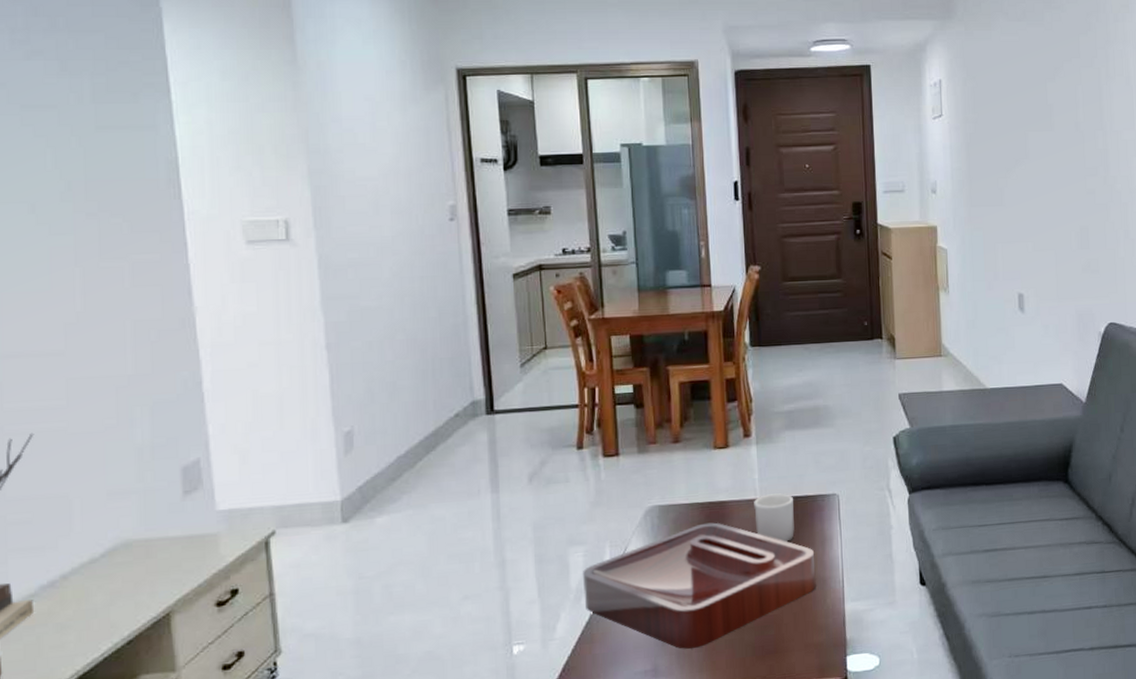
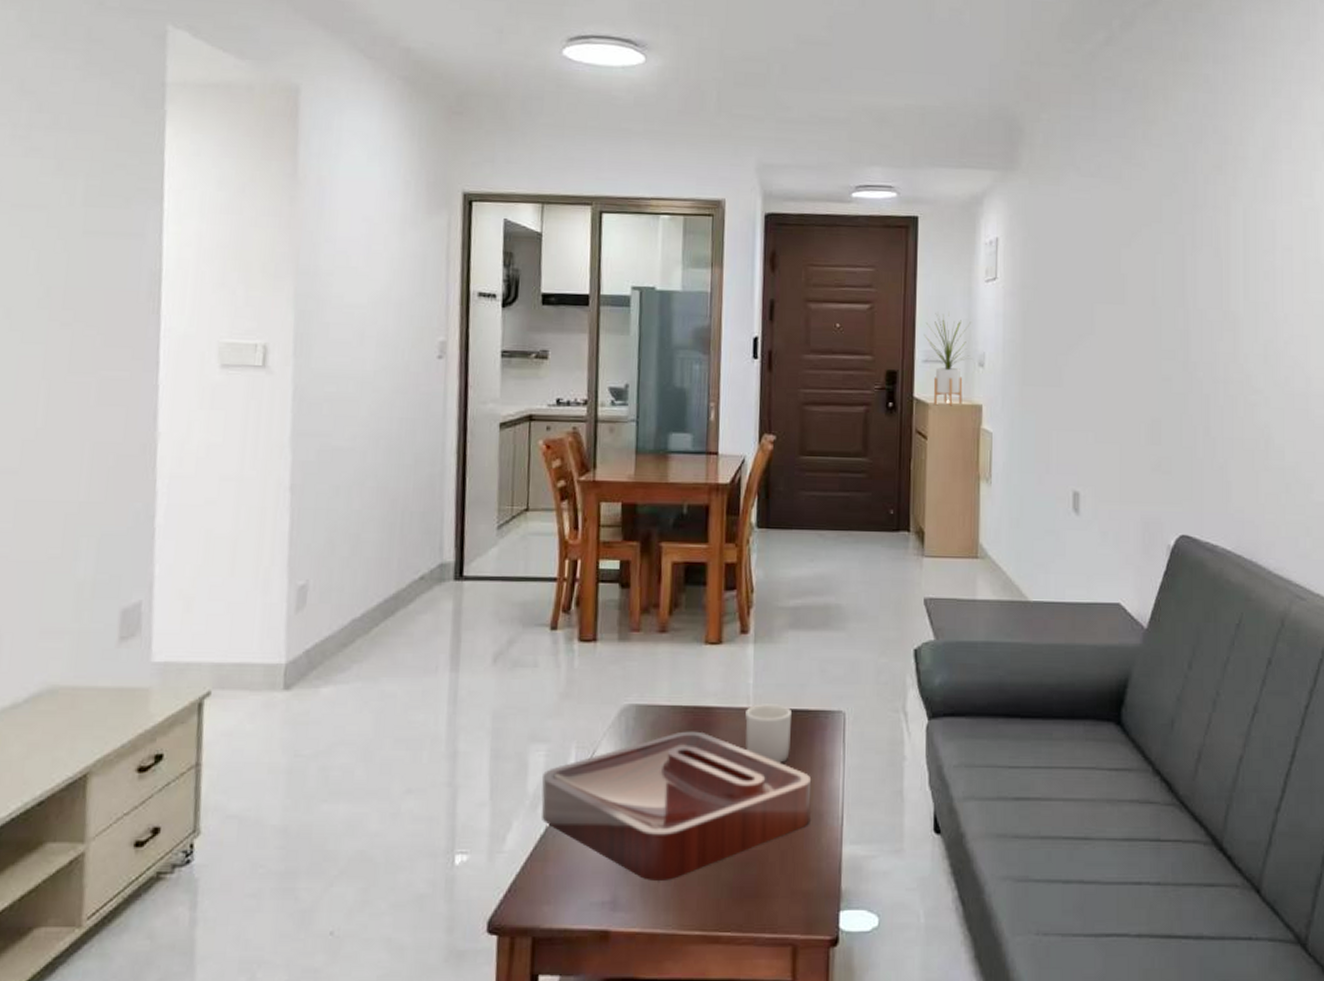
house plant: none [882,149,923,229] -> present [924,313,971,406]

